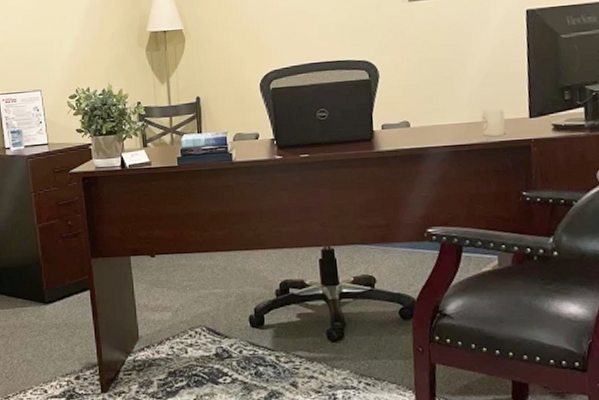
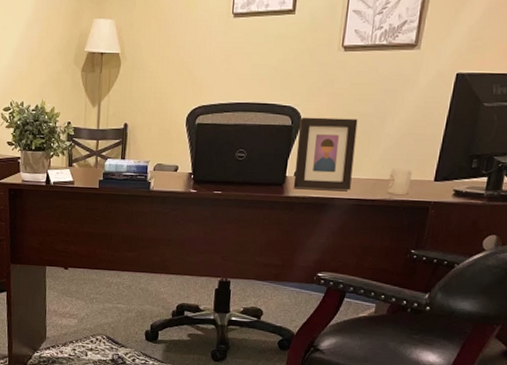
picture frame: none [377,65,444,143] -> present [294,117,358,191]

